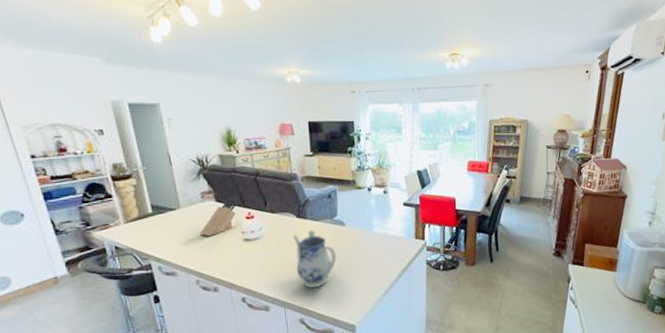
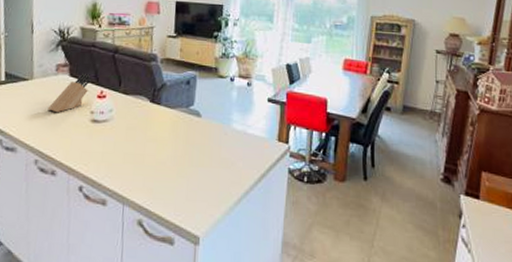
teapot: present [293,229,337,288] -> none [142,117,188,185]

